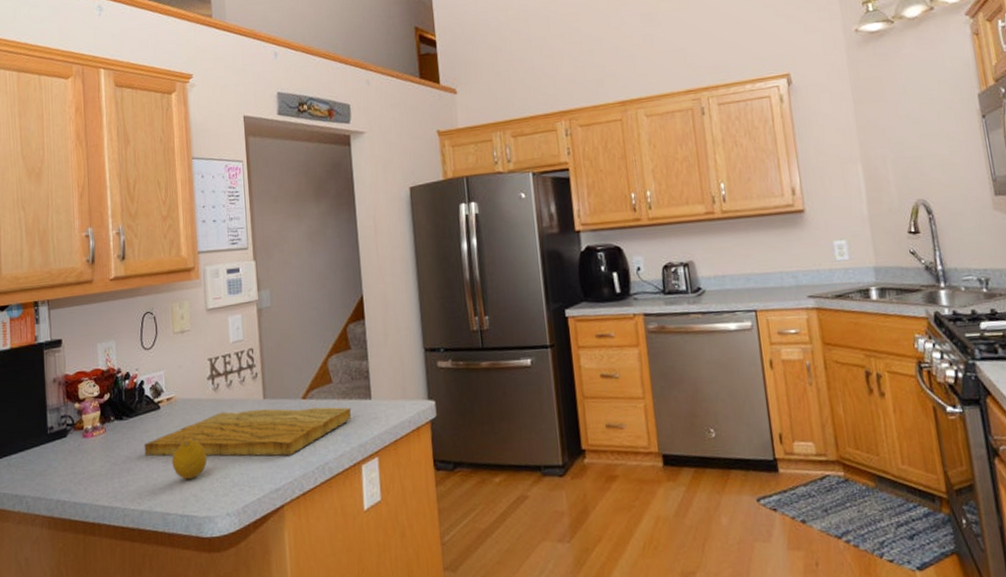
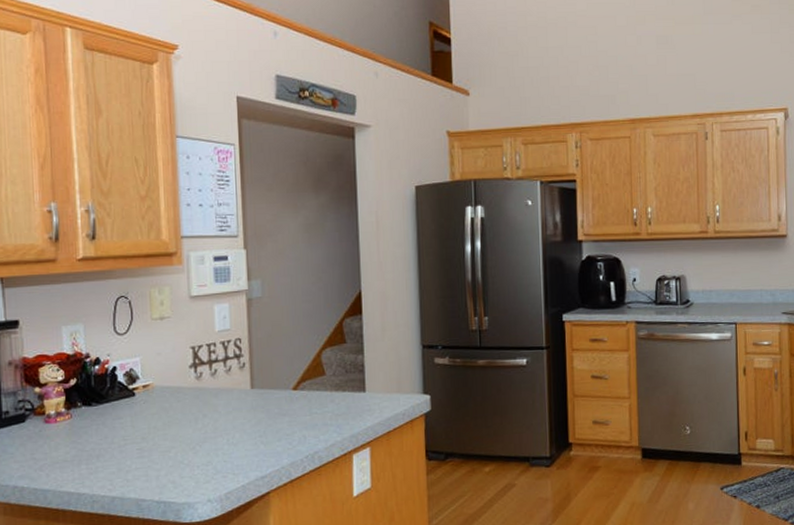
cutting board: present [144,407,352,457] -> none [116,398,345,445]
fruit: present [172,439,208,479] -> none [148,427,188,466]

